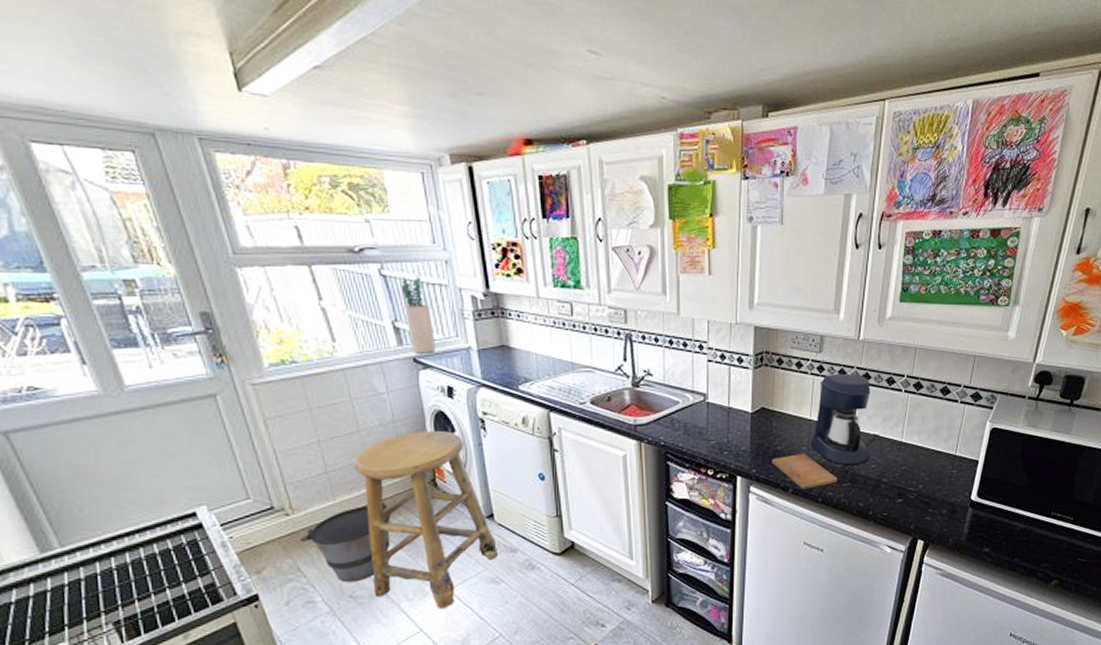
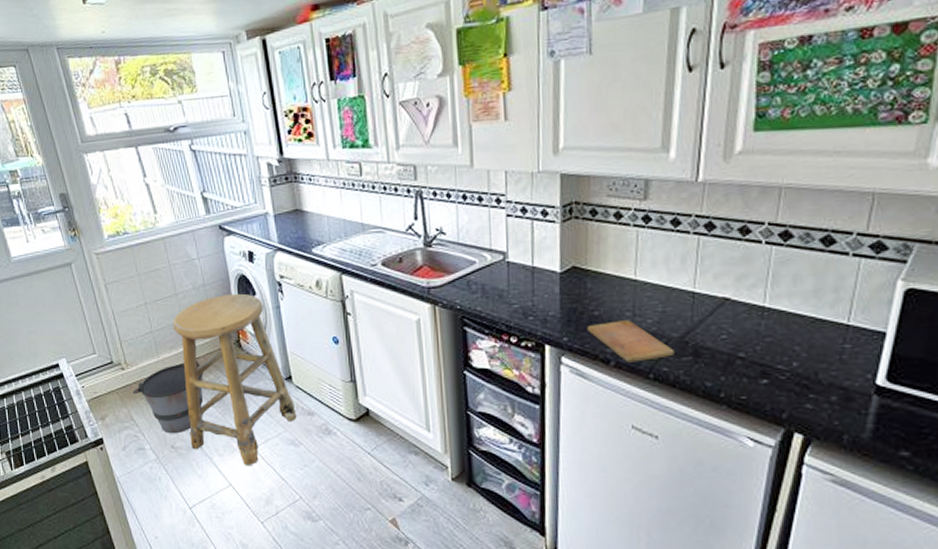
vase: present [401,275,436,353] -> none [208,147,238,221]
coffee maker: present [810,373,871,465] -> none [636,223,717,334]

